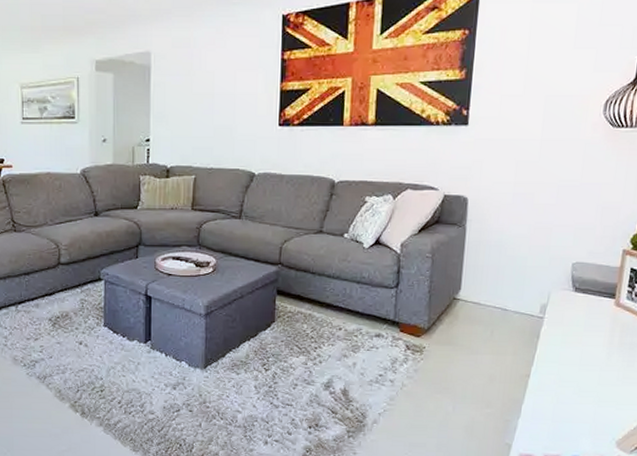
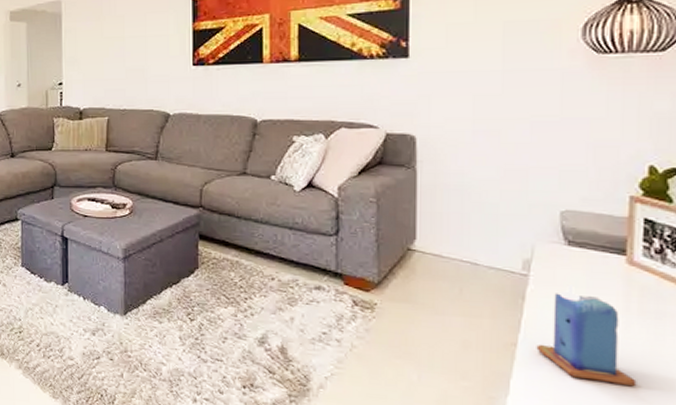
candle: none [543,323,612,404] -> present [536,283,637,387]

